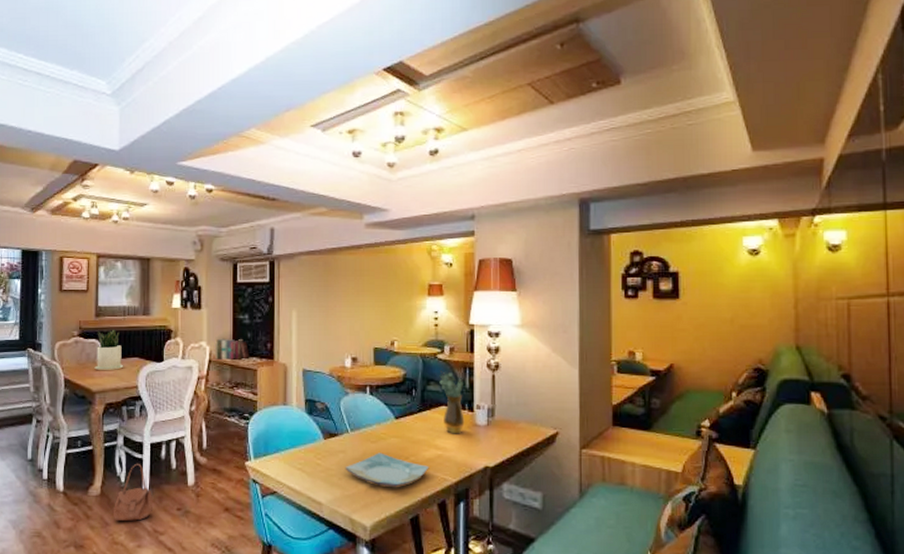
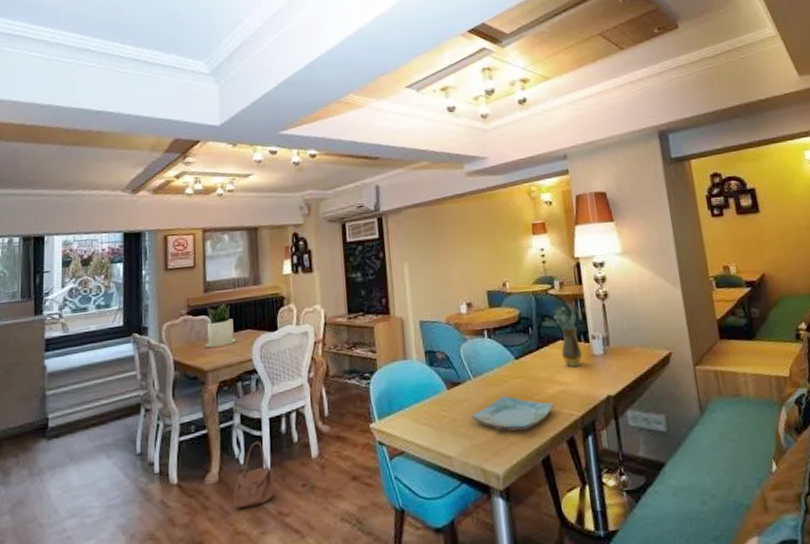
books: present [215,338,250,360] -> none [329,298,366,322]

